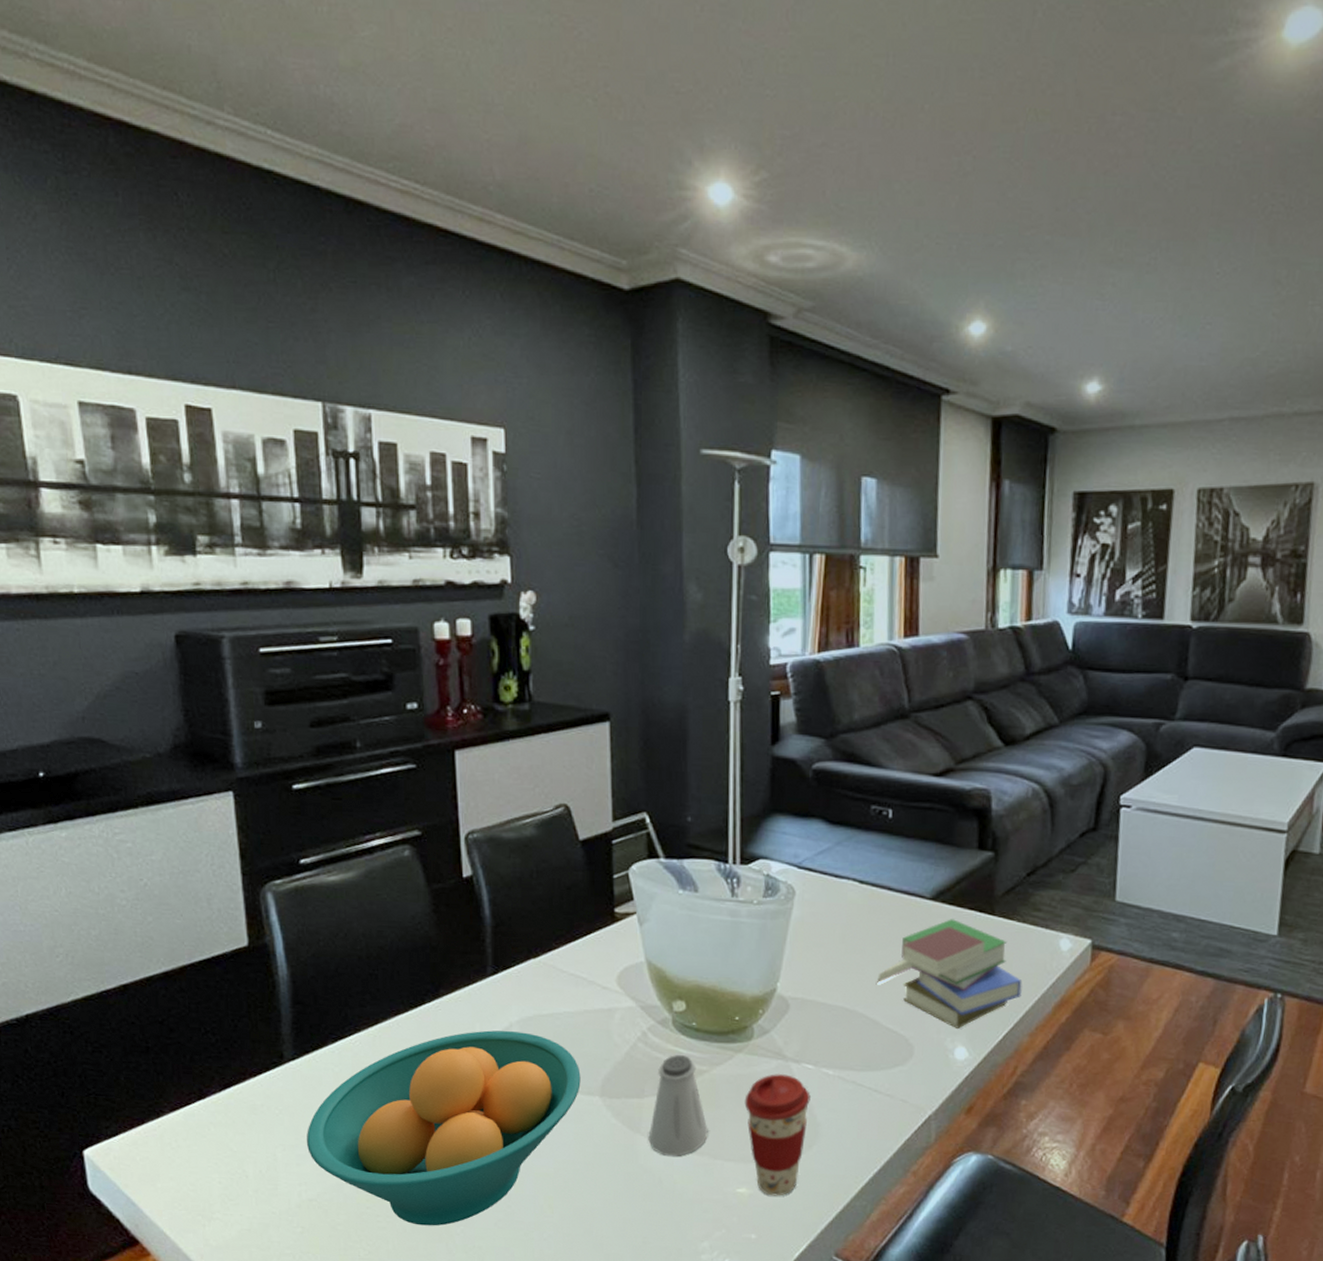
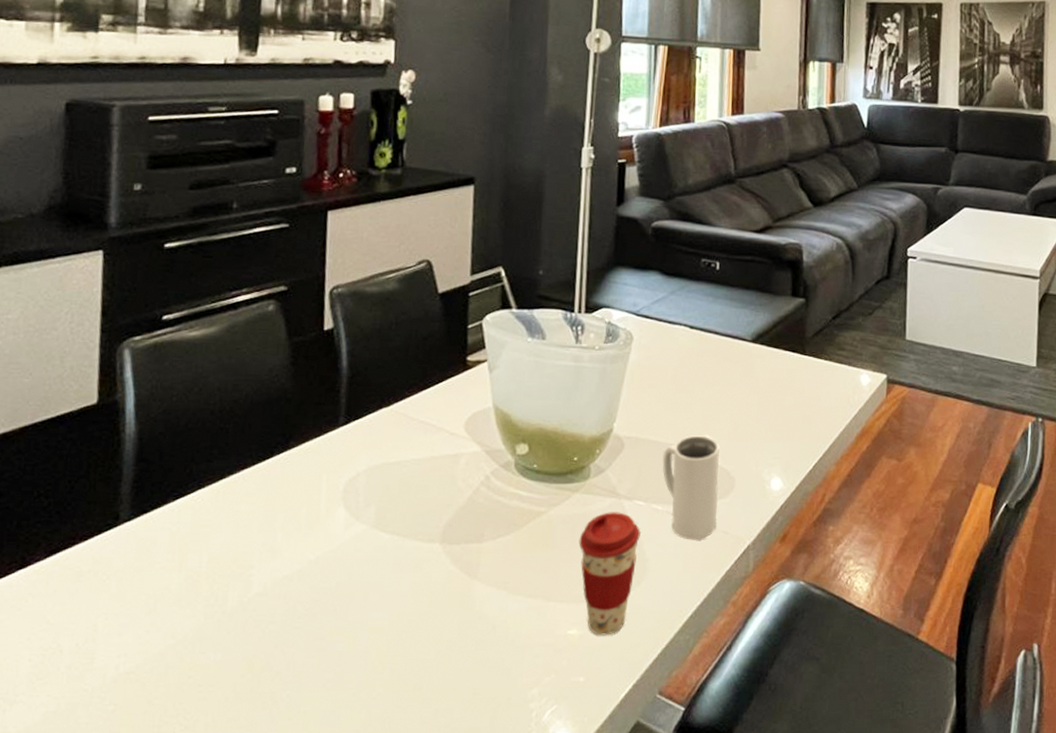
fruit bowl: present [306,1030,581,1226] -> none [131,481,423,693]
saltshaker: present [648,1055,708,1156] -> none [484,498,543,600]
mug: none [832,998,896,1107] -> present [662,435,720,540]
book: present [876,919,1023,1029] -> none [702,359,829,460]

